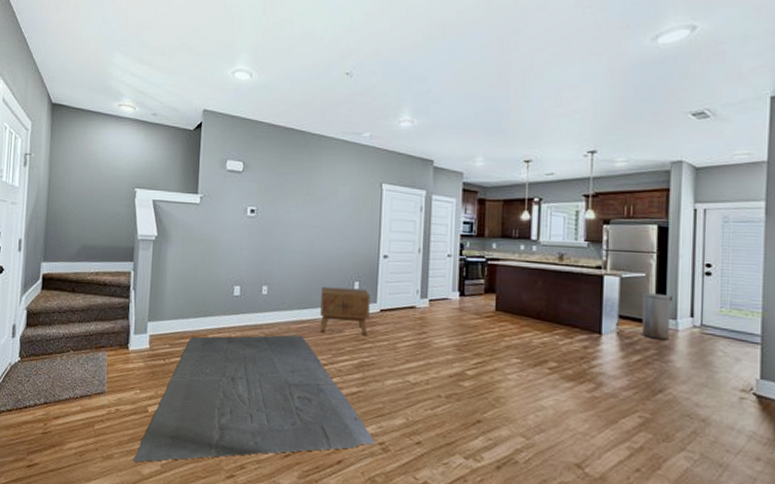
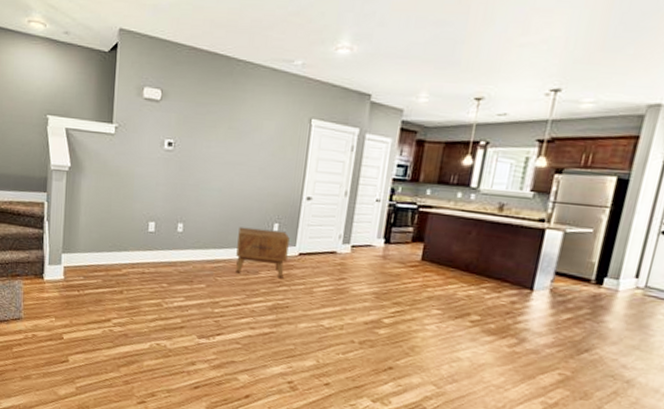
area rug: present [133,335,375,462] -> none [50,270,283,385]
pedal bin: present [640,293,672,341] -> none [575,250,619,301]

